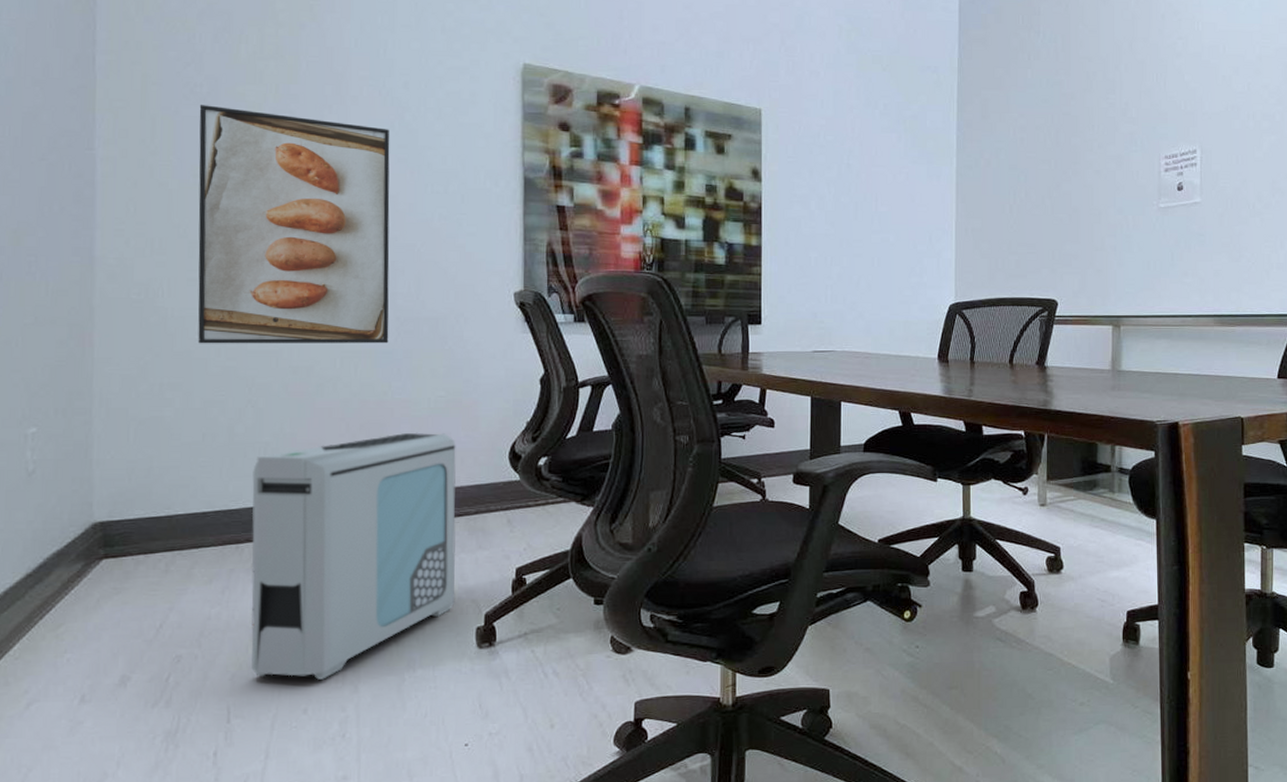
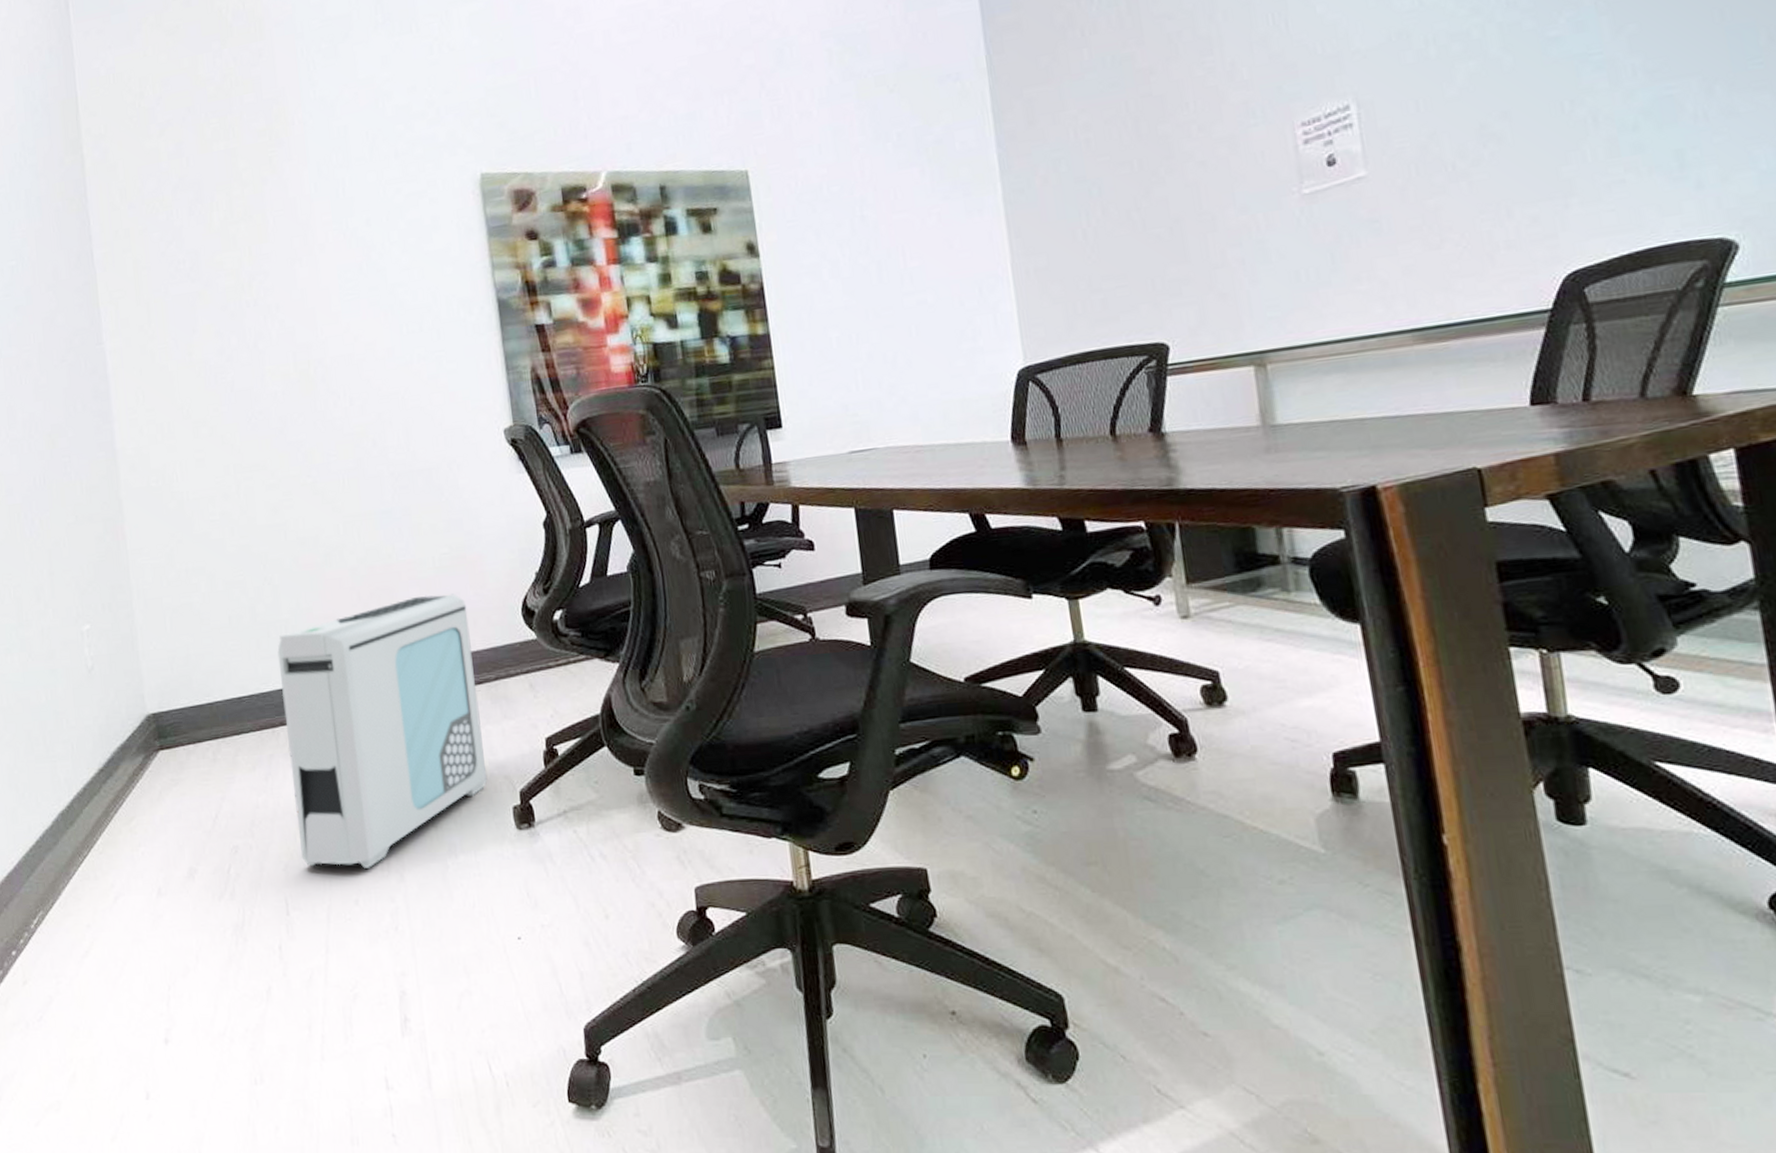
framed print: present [198,105,390,344] -> none [185,272,386,525]

